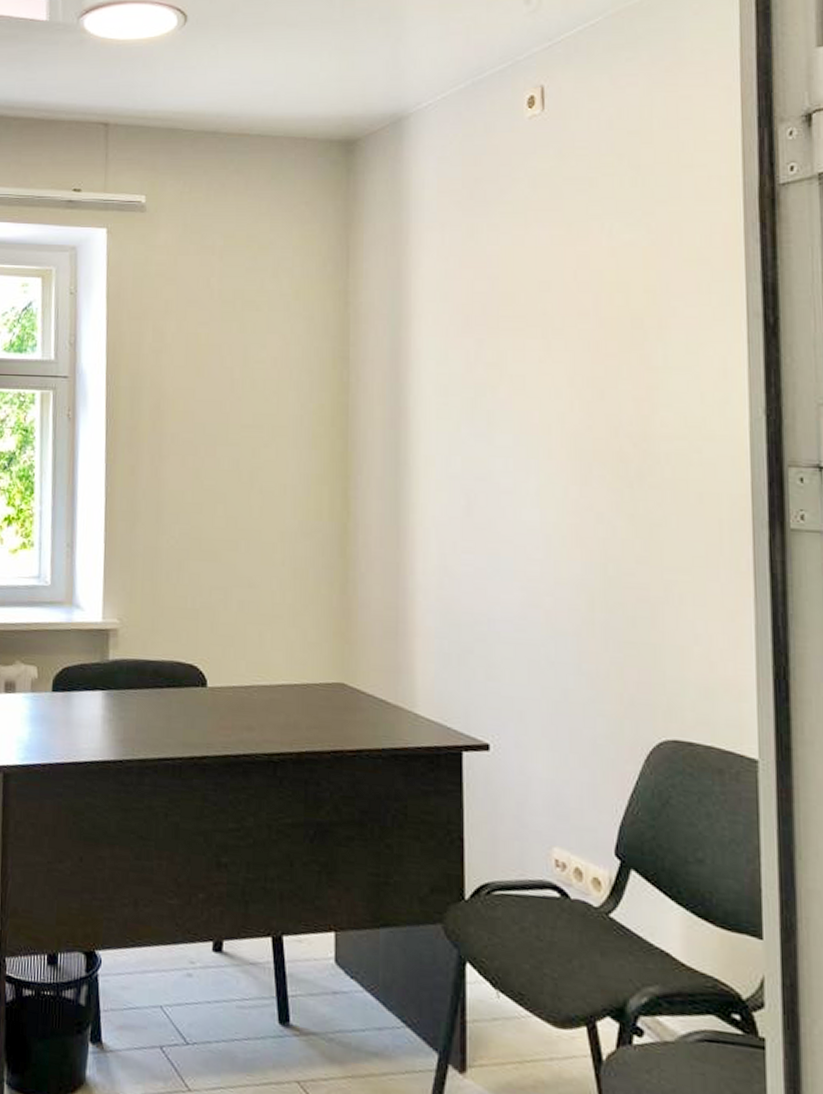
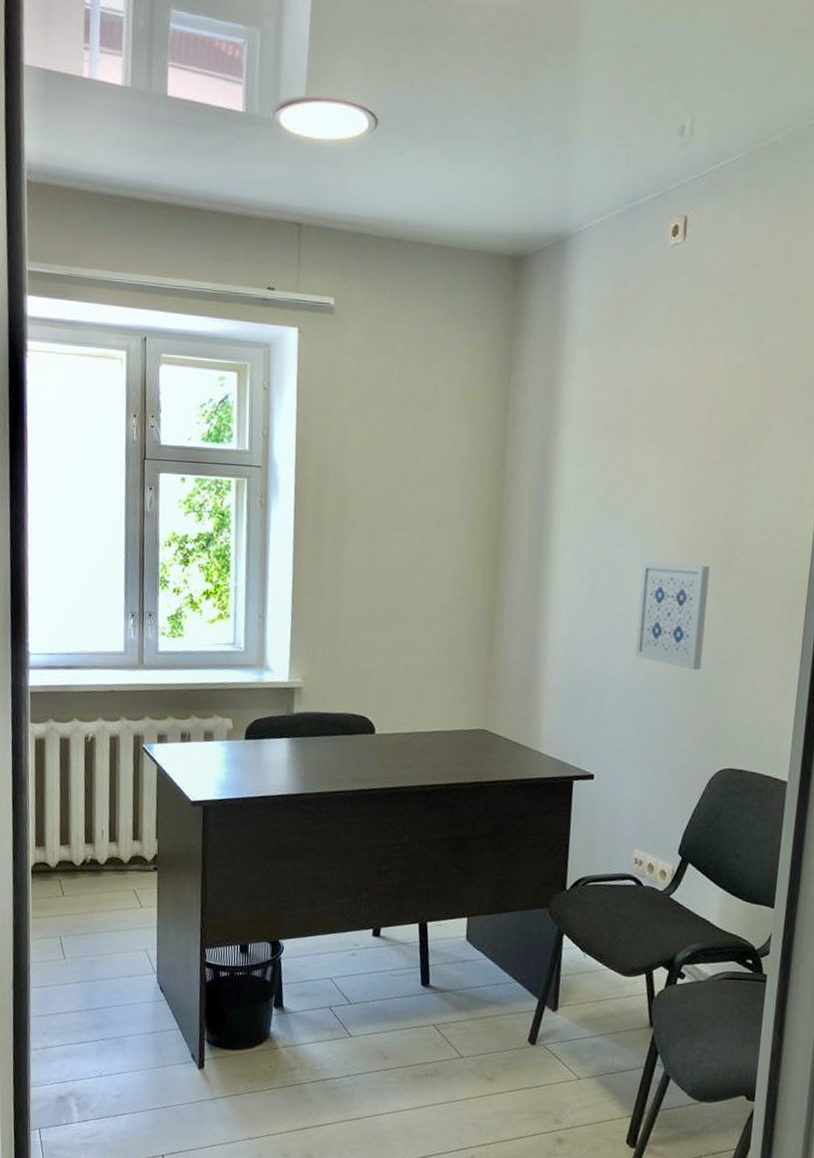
wall art: none [528,474,619,610] -> present [634,561,710,670]

